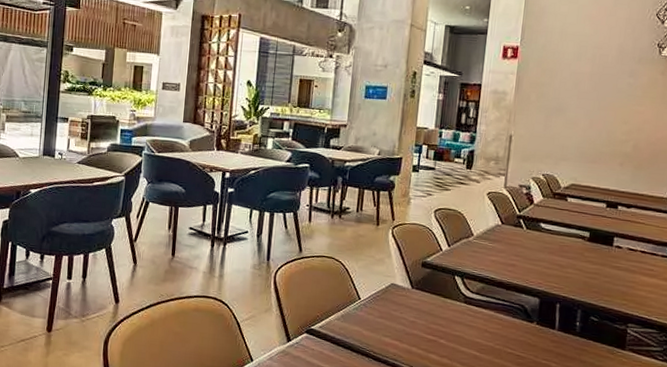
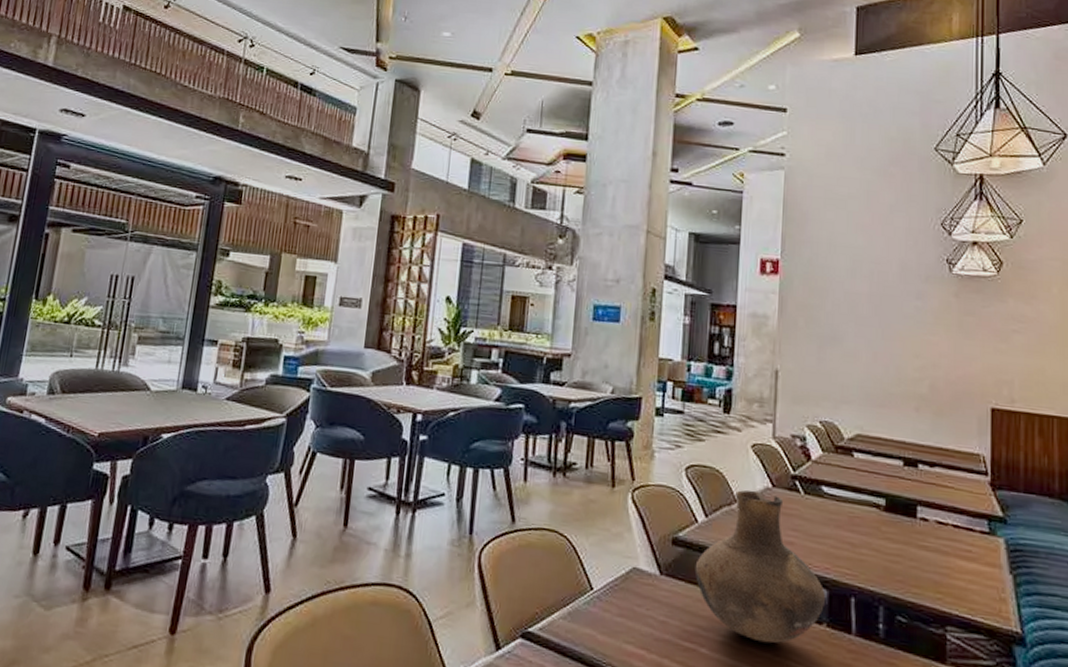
vase: none [438,226,537,336] -> present [695,489,825,644]

